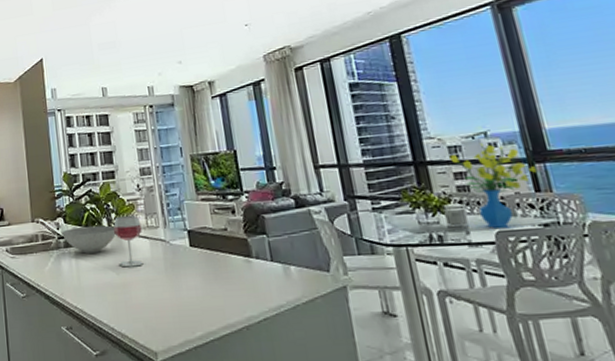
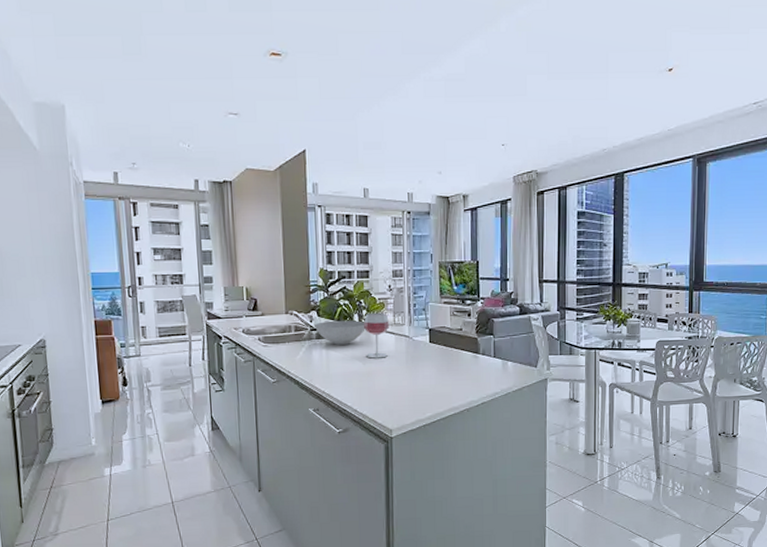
bouquet: present [449,143,537,228] -> none [639,272,694,338]

